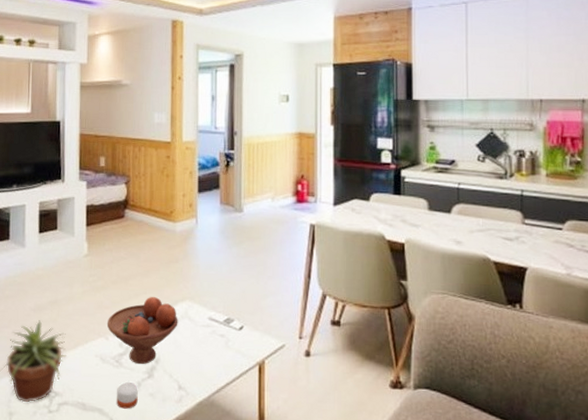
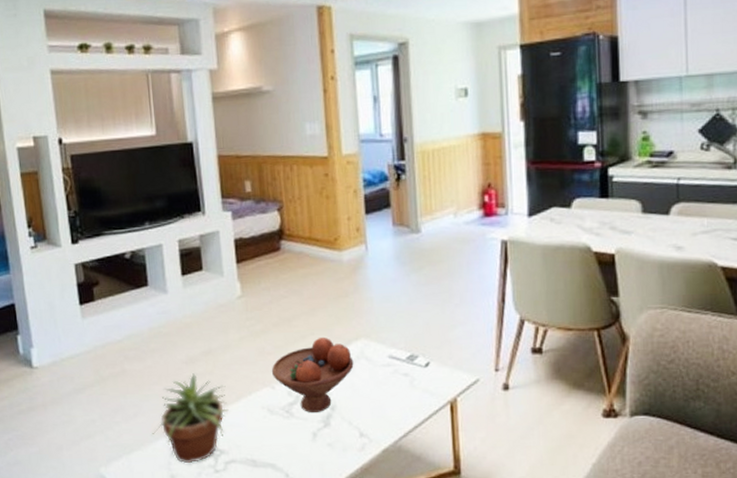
candle: present [117,381,138,409] -> none [290,432,315,462]

